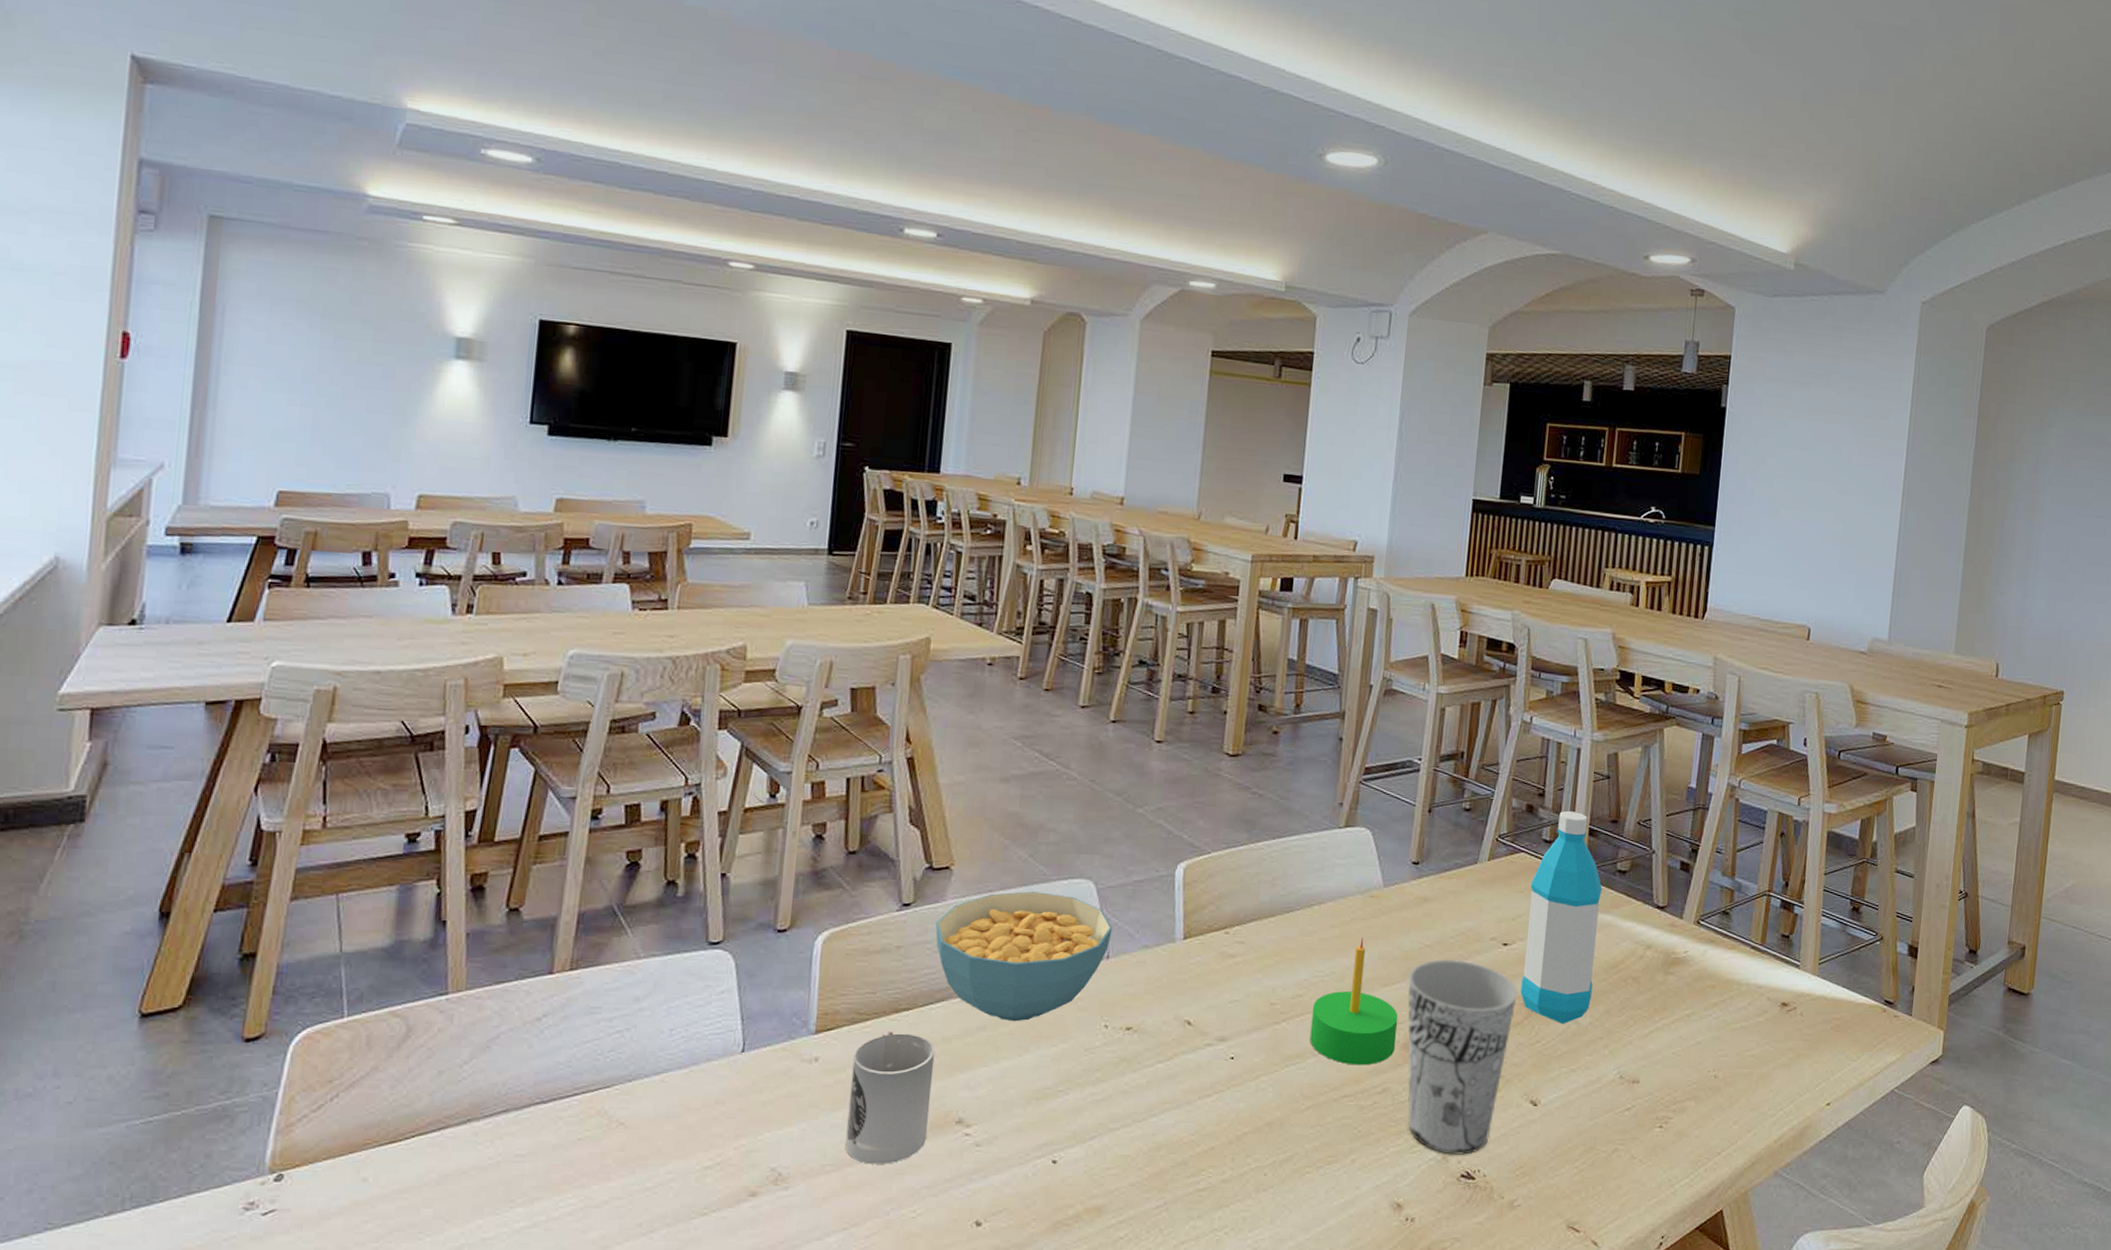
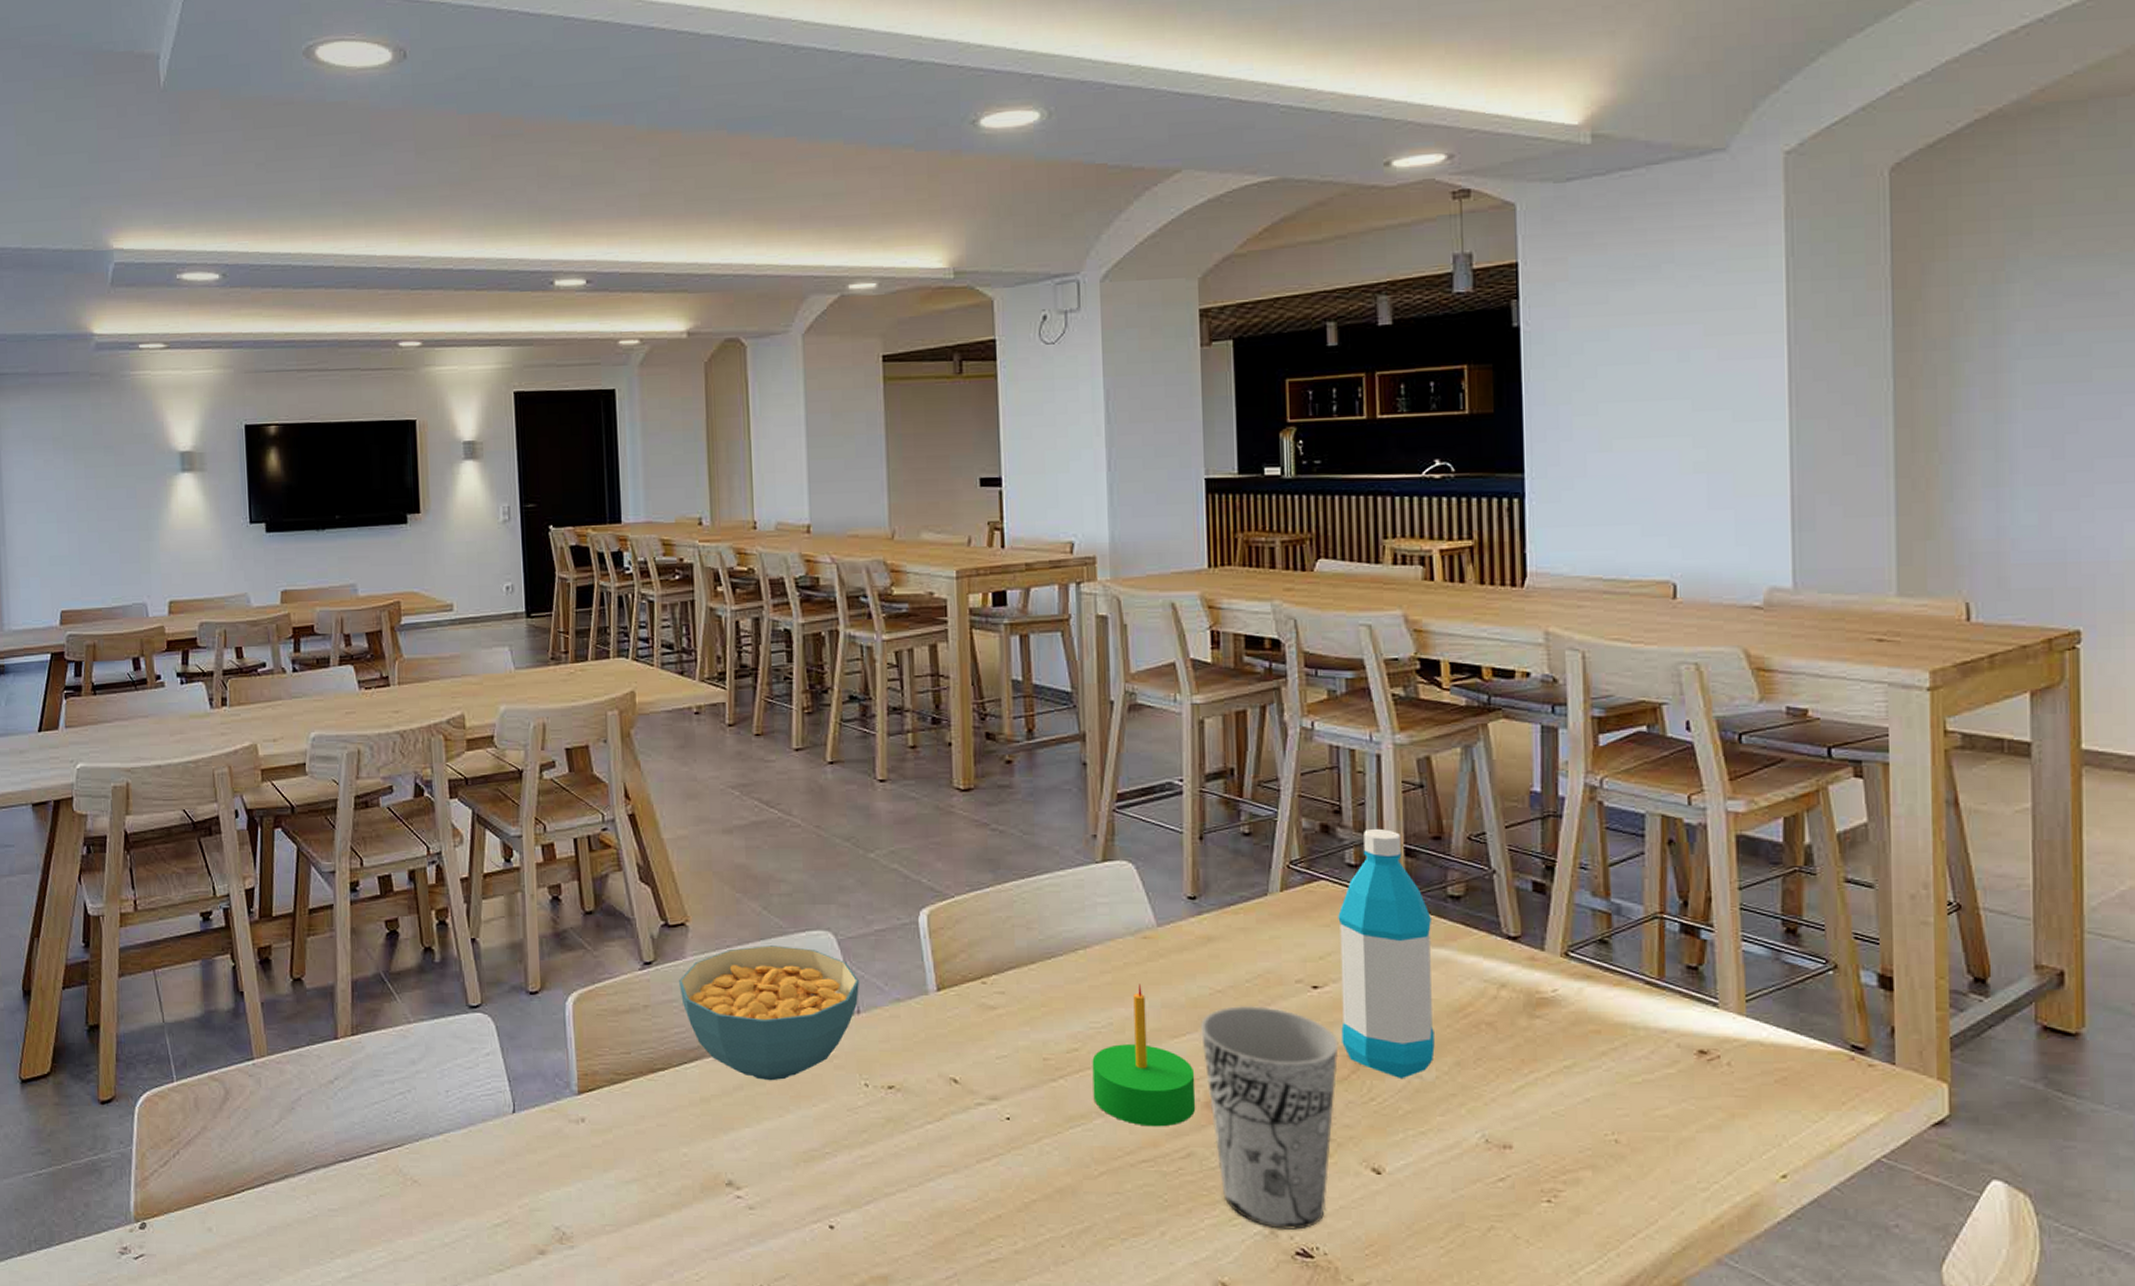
cup: present [845,1032,935,1164] -> none [617,1092,700,1226]

